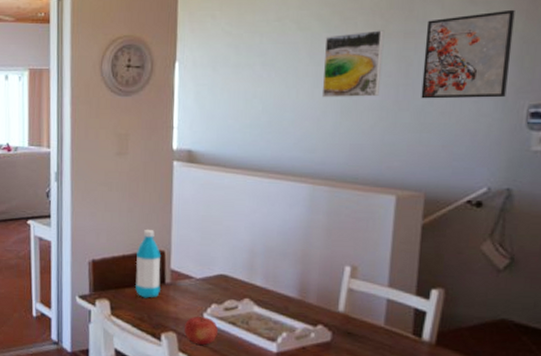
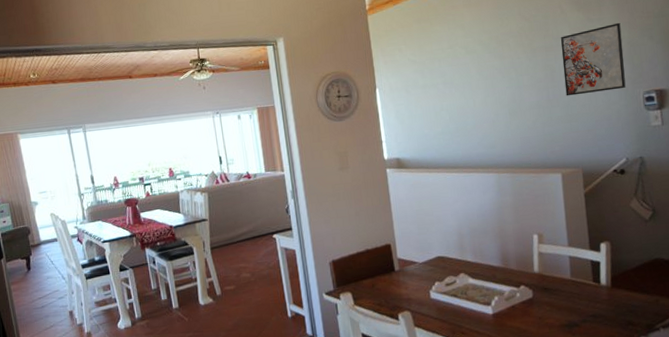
water bottle: present [134,230,162,298] -> none [368,228,392,286]
fruit: present [184,317,218,345] -> none [416,294,444,318]
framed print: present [321,30,385,98] -> none [488,47,535,104]

